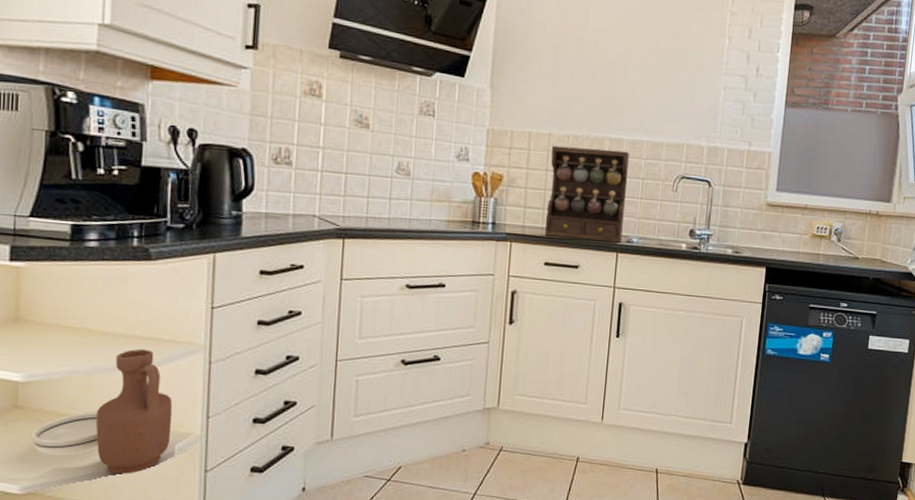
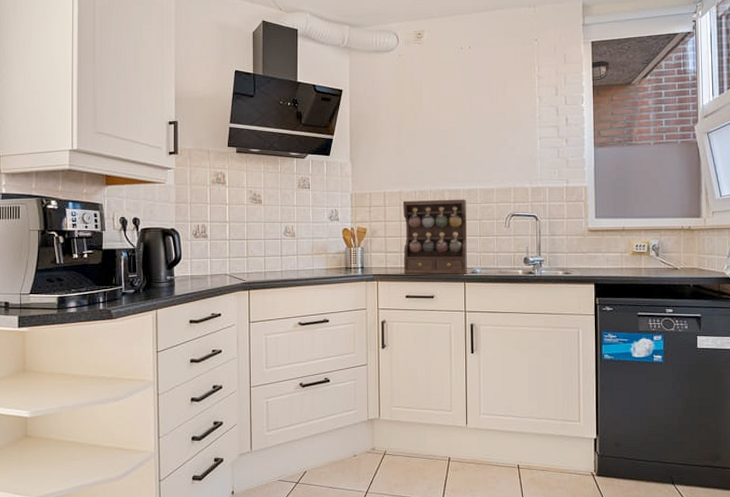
bowl: present [31,412,99,456] -> none [37,437,83,473]
ceramic jug: present [95,348,173,474] -> none [80,387,134,485]

